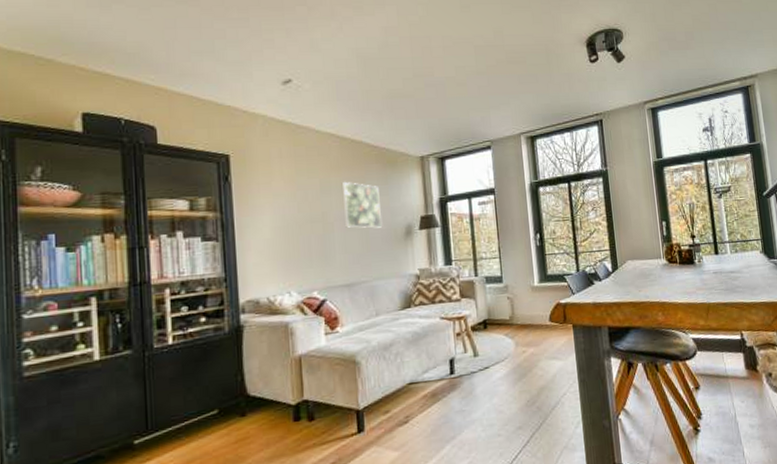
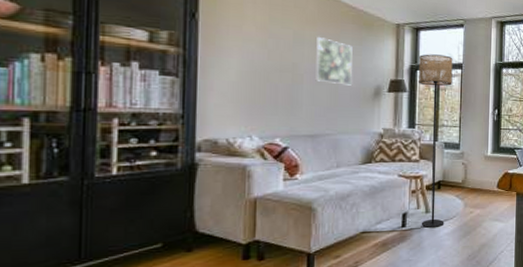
floor lamp: none [448,182,496,373] -> present [419,54,453,228]

